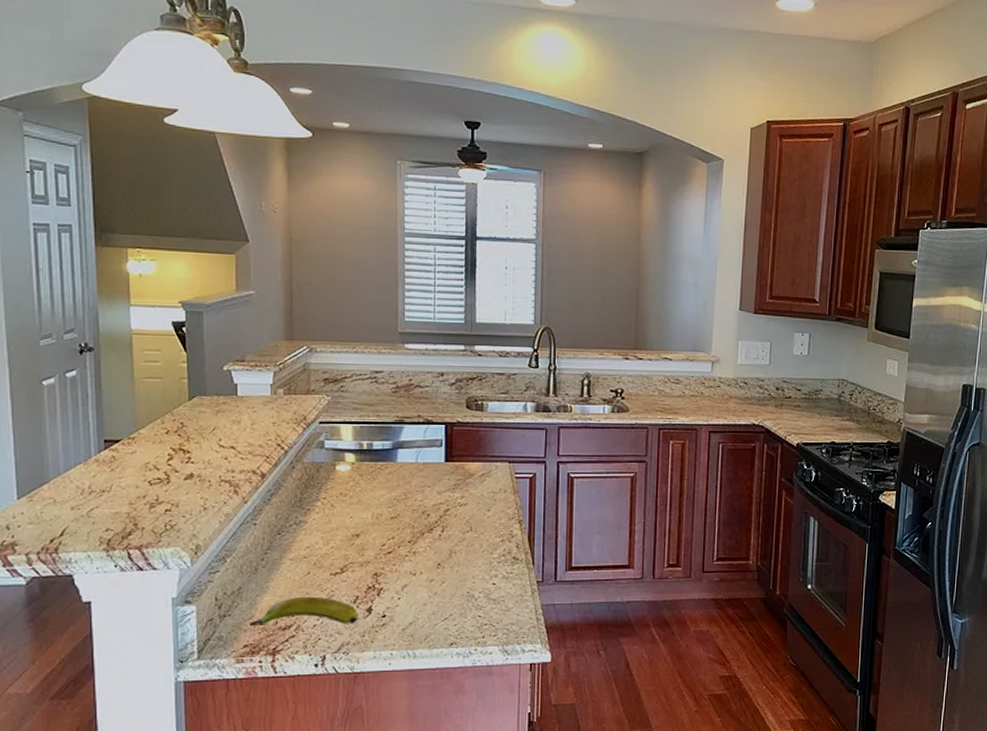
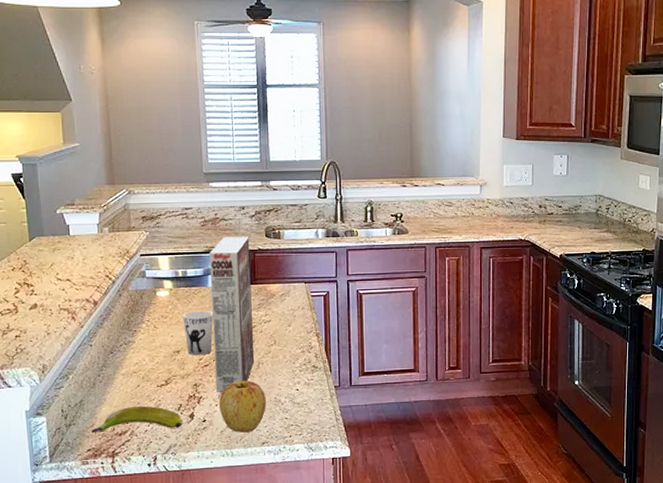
cup: none [365,489,400,540] -> present [183,310,213,355]
cereal box: none [399,406,448,585] -> present [209,236,255,393]
apple: none [403,571,457,631] -> present [219,380,266,433]

